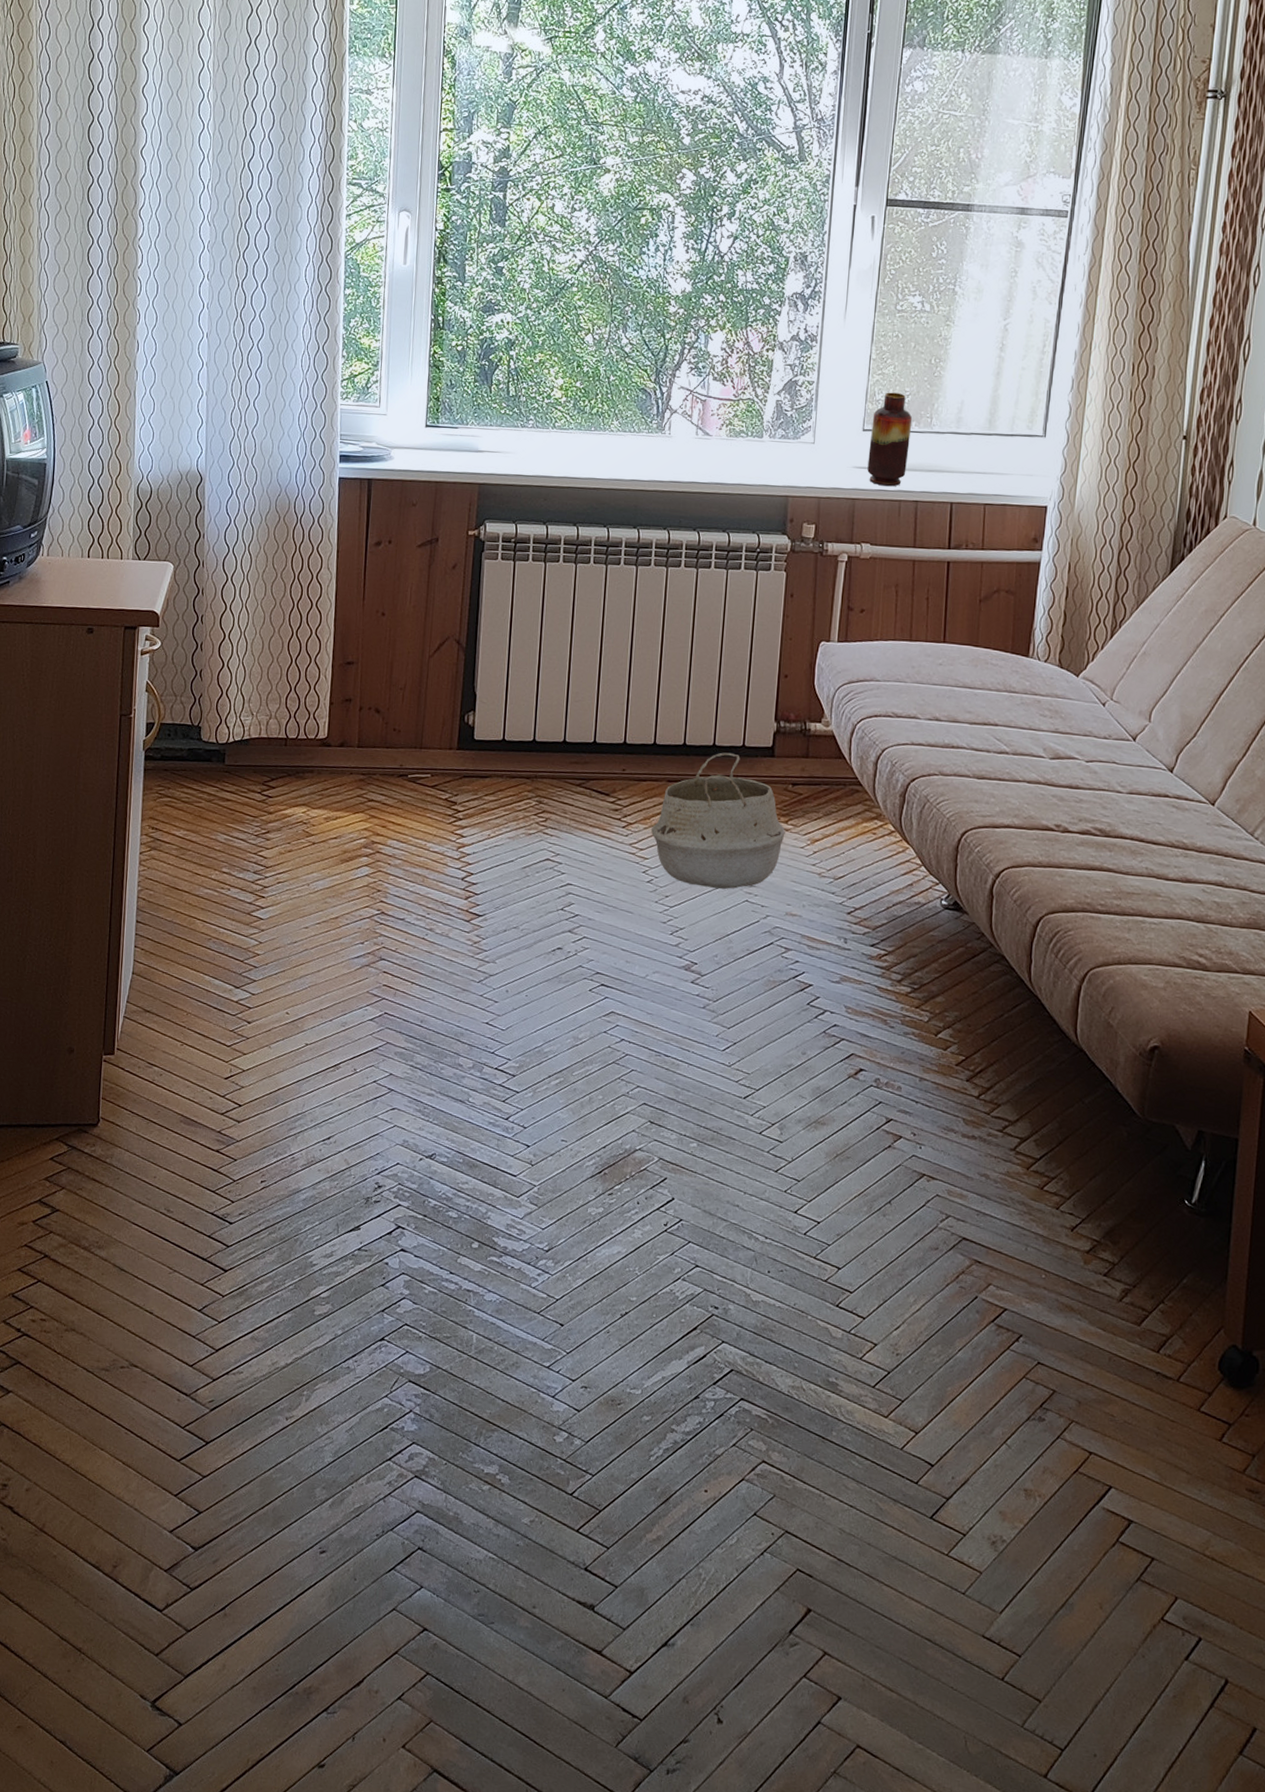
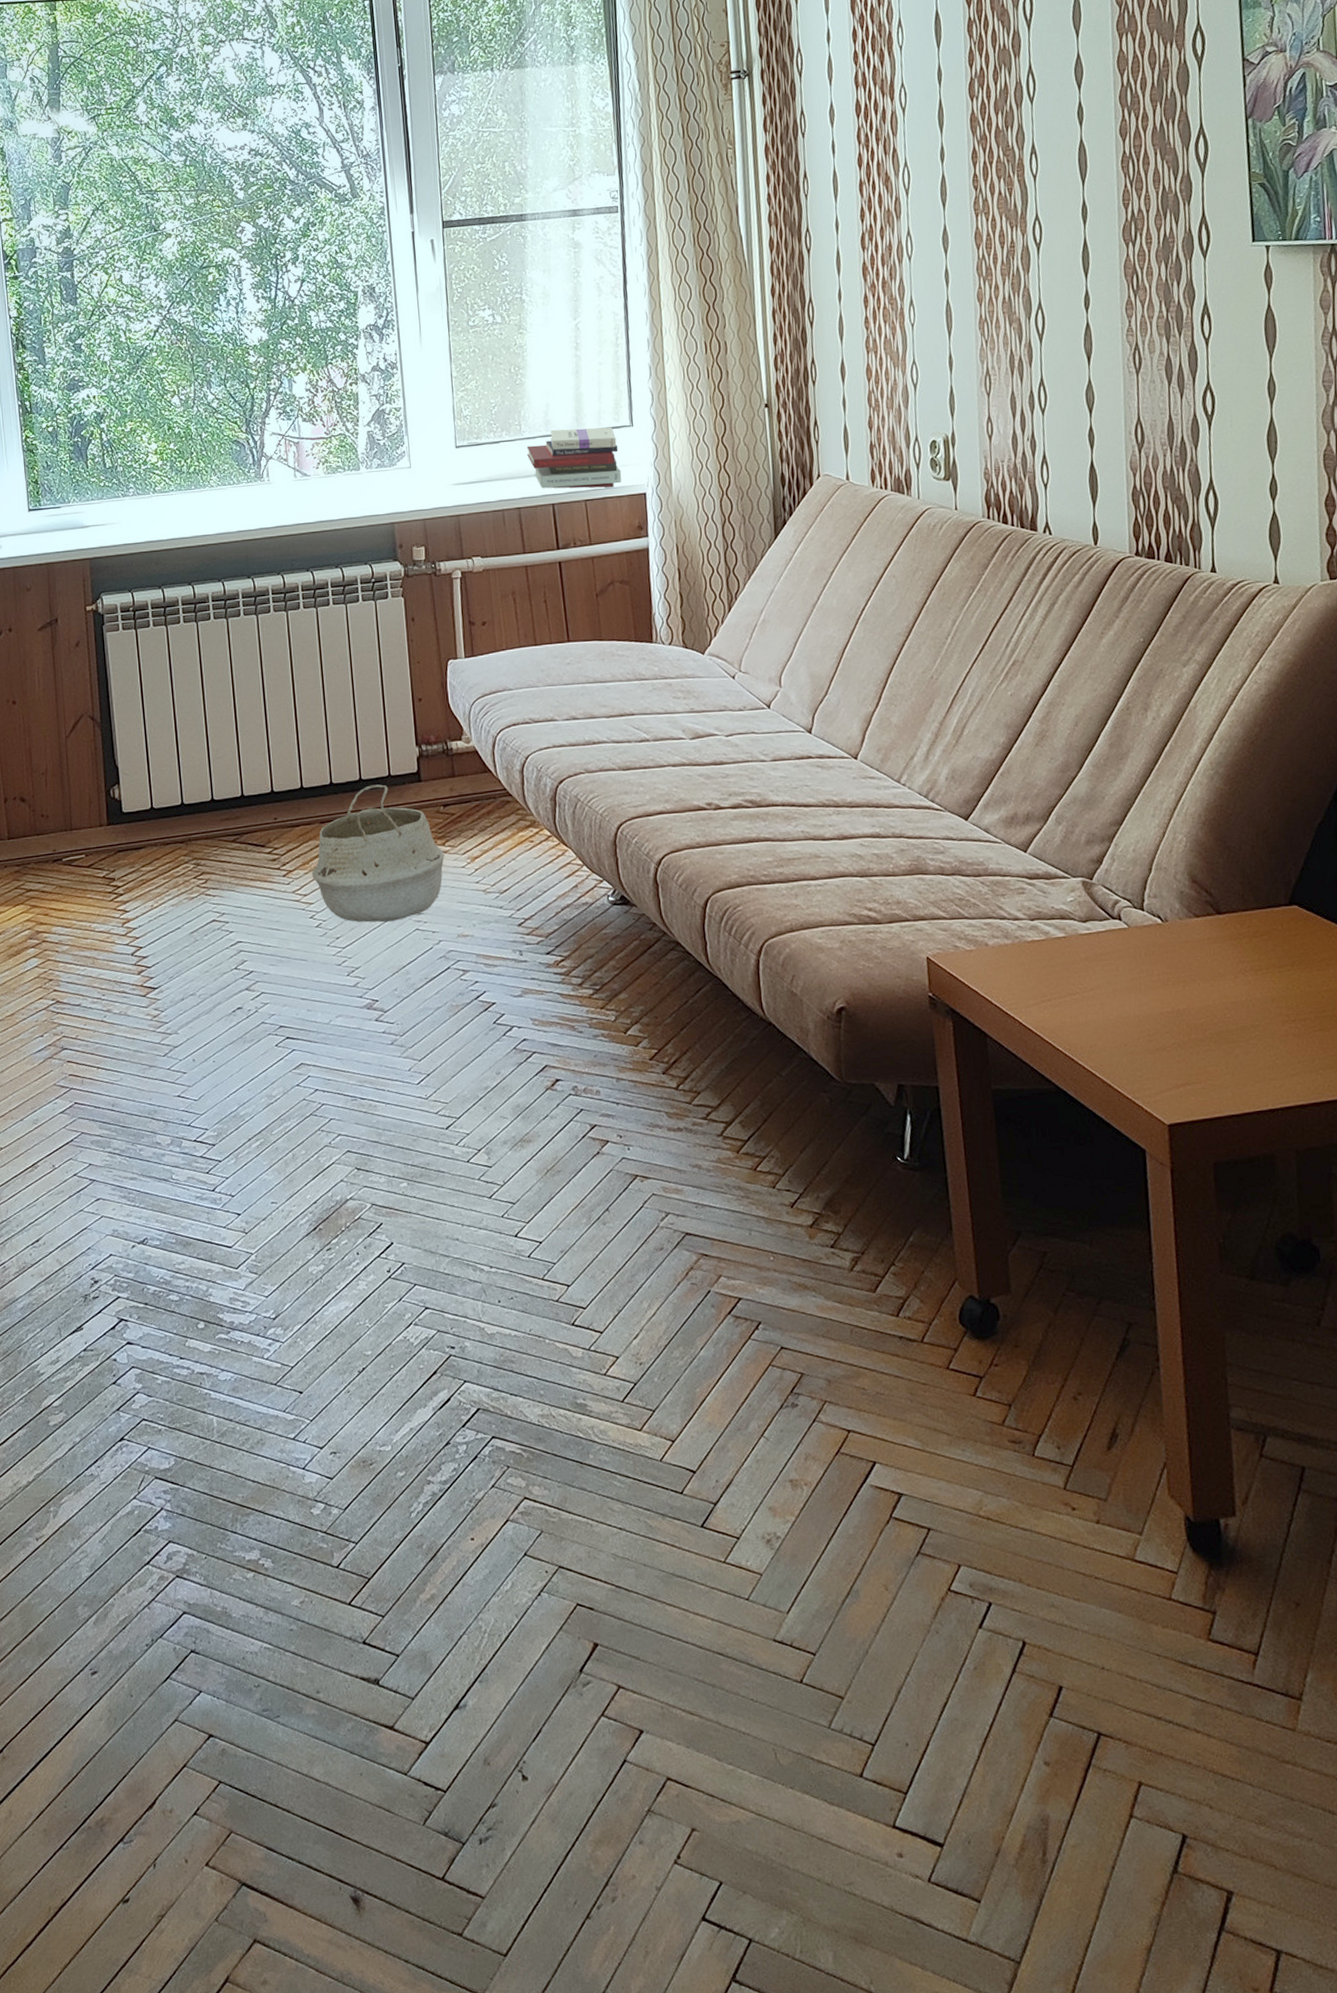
vase: present [867,392,913,487] -> none [463,405,504,499]
books: none [933,427,1027,495] -> present [526,427,622,489]

